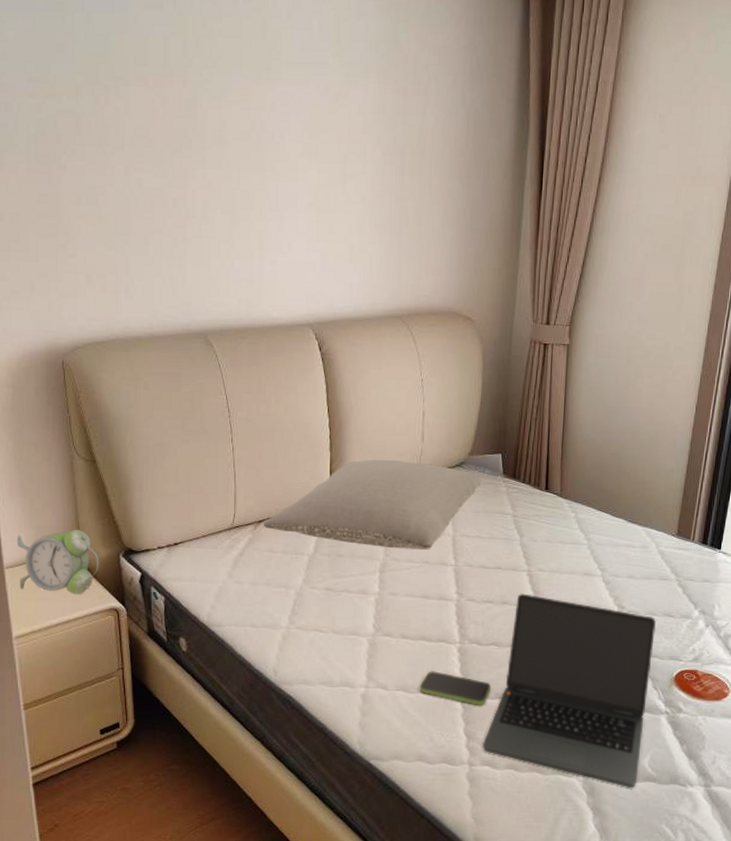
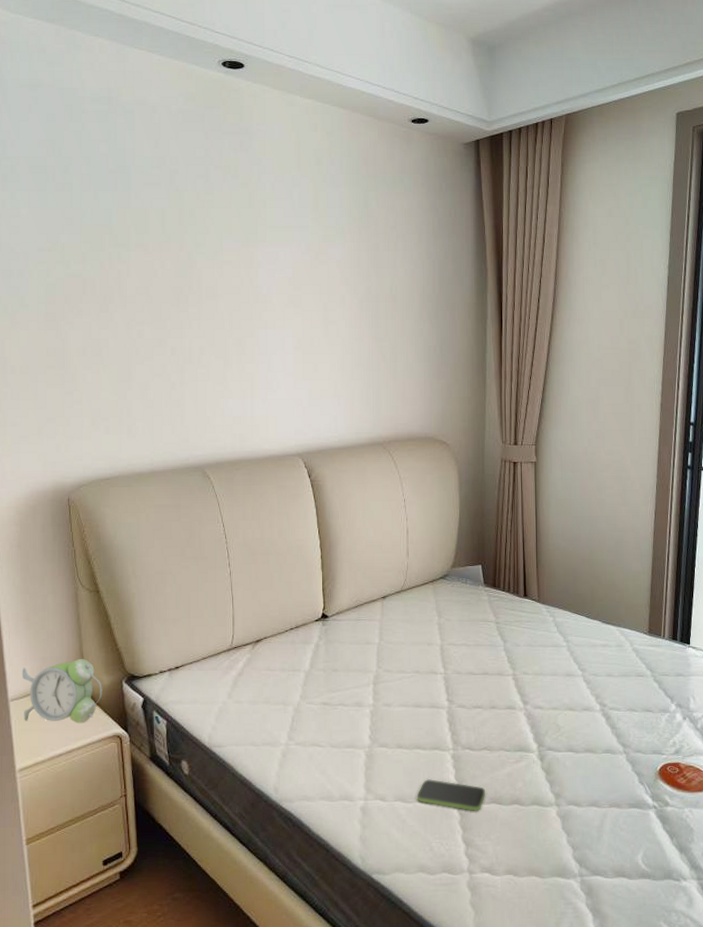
pillow: present [264,460,482,550] -> none [261,576,465,661]
laptop: present [482,593,657,788] -> none [480,697,638,887]

